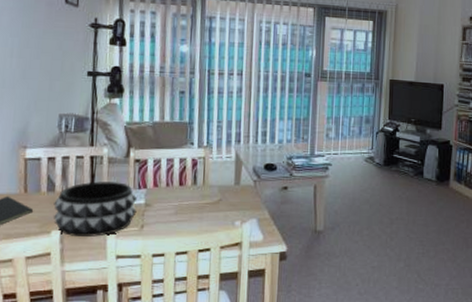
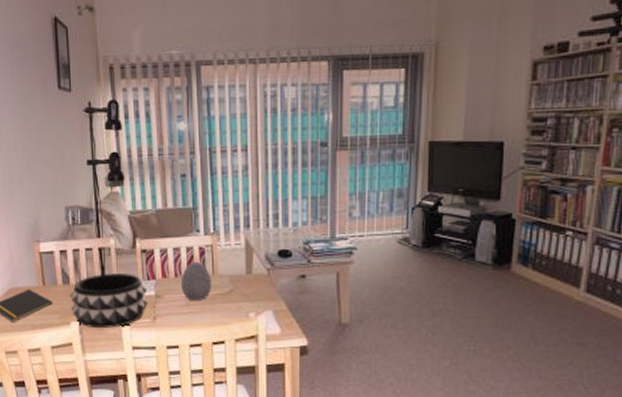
decorative egg: none [171,172,202,209] -> present [180,261,212,300]

